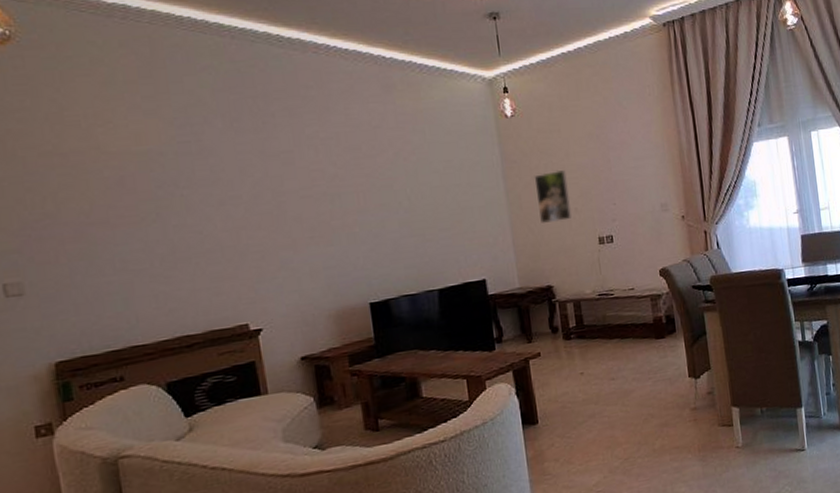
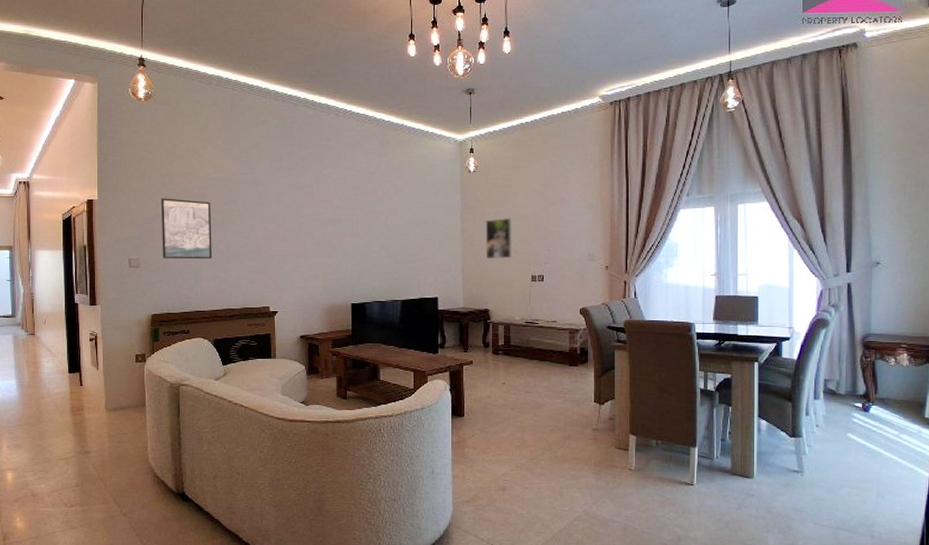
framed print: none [48,186,147,277] -> present [161,198,212,258]

